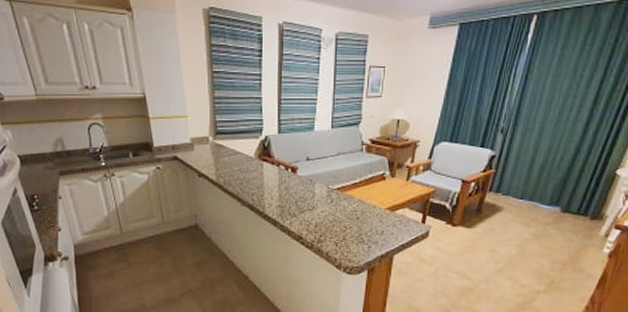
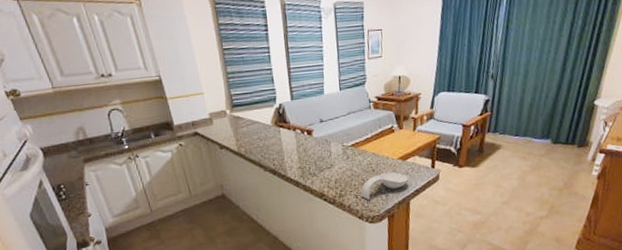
spoon rest: none [340,222,395,249] -> present [360,172,409,200]

